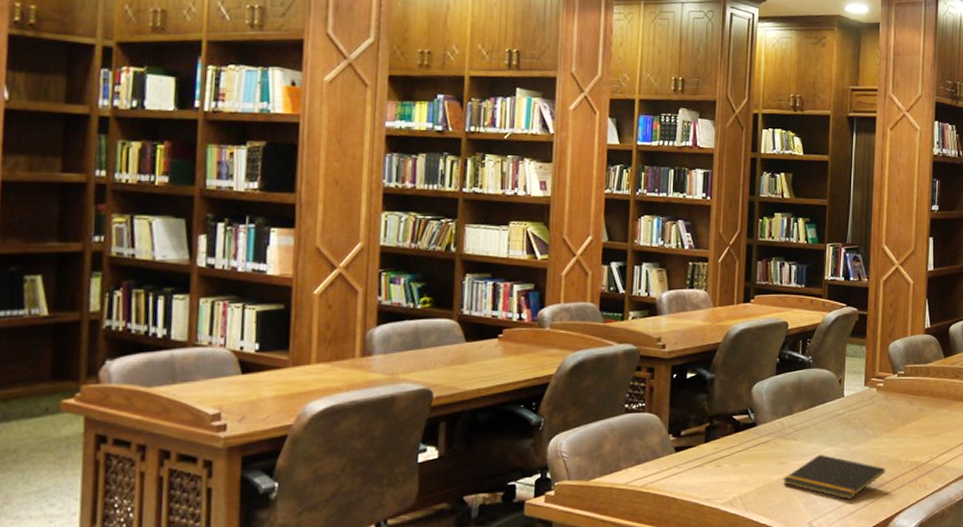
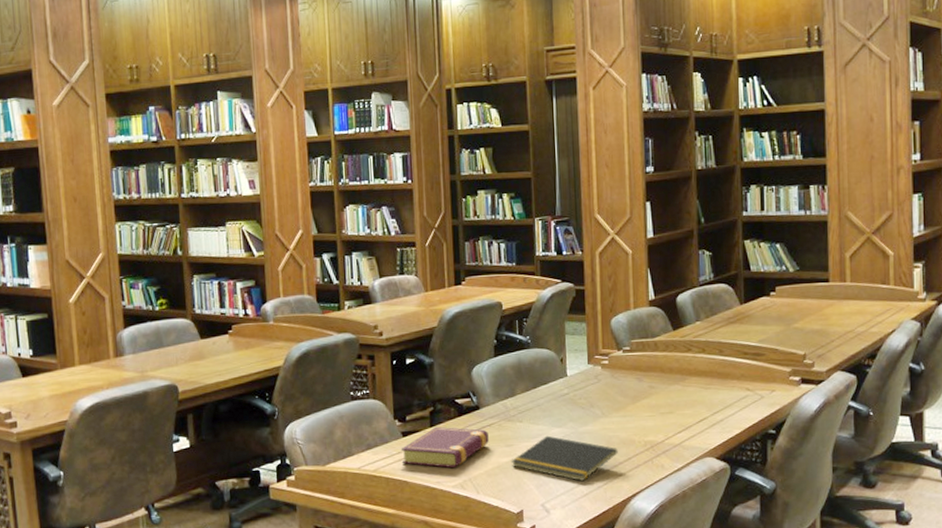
book: none [671,442,763,484] -> present [401,426,489,468]

